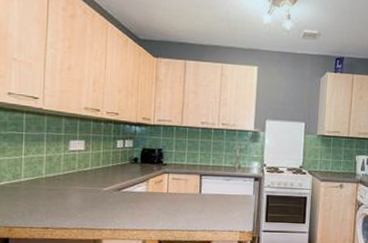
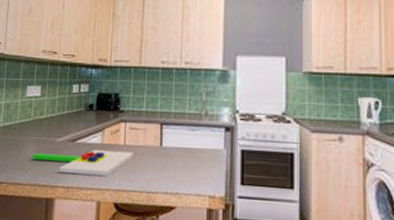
chopping board: none [78,197,176,219] -> present [32,149,134,176]

